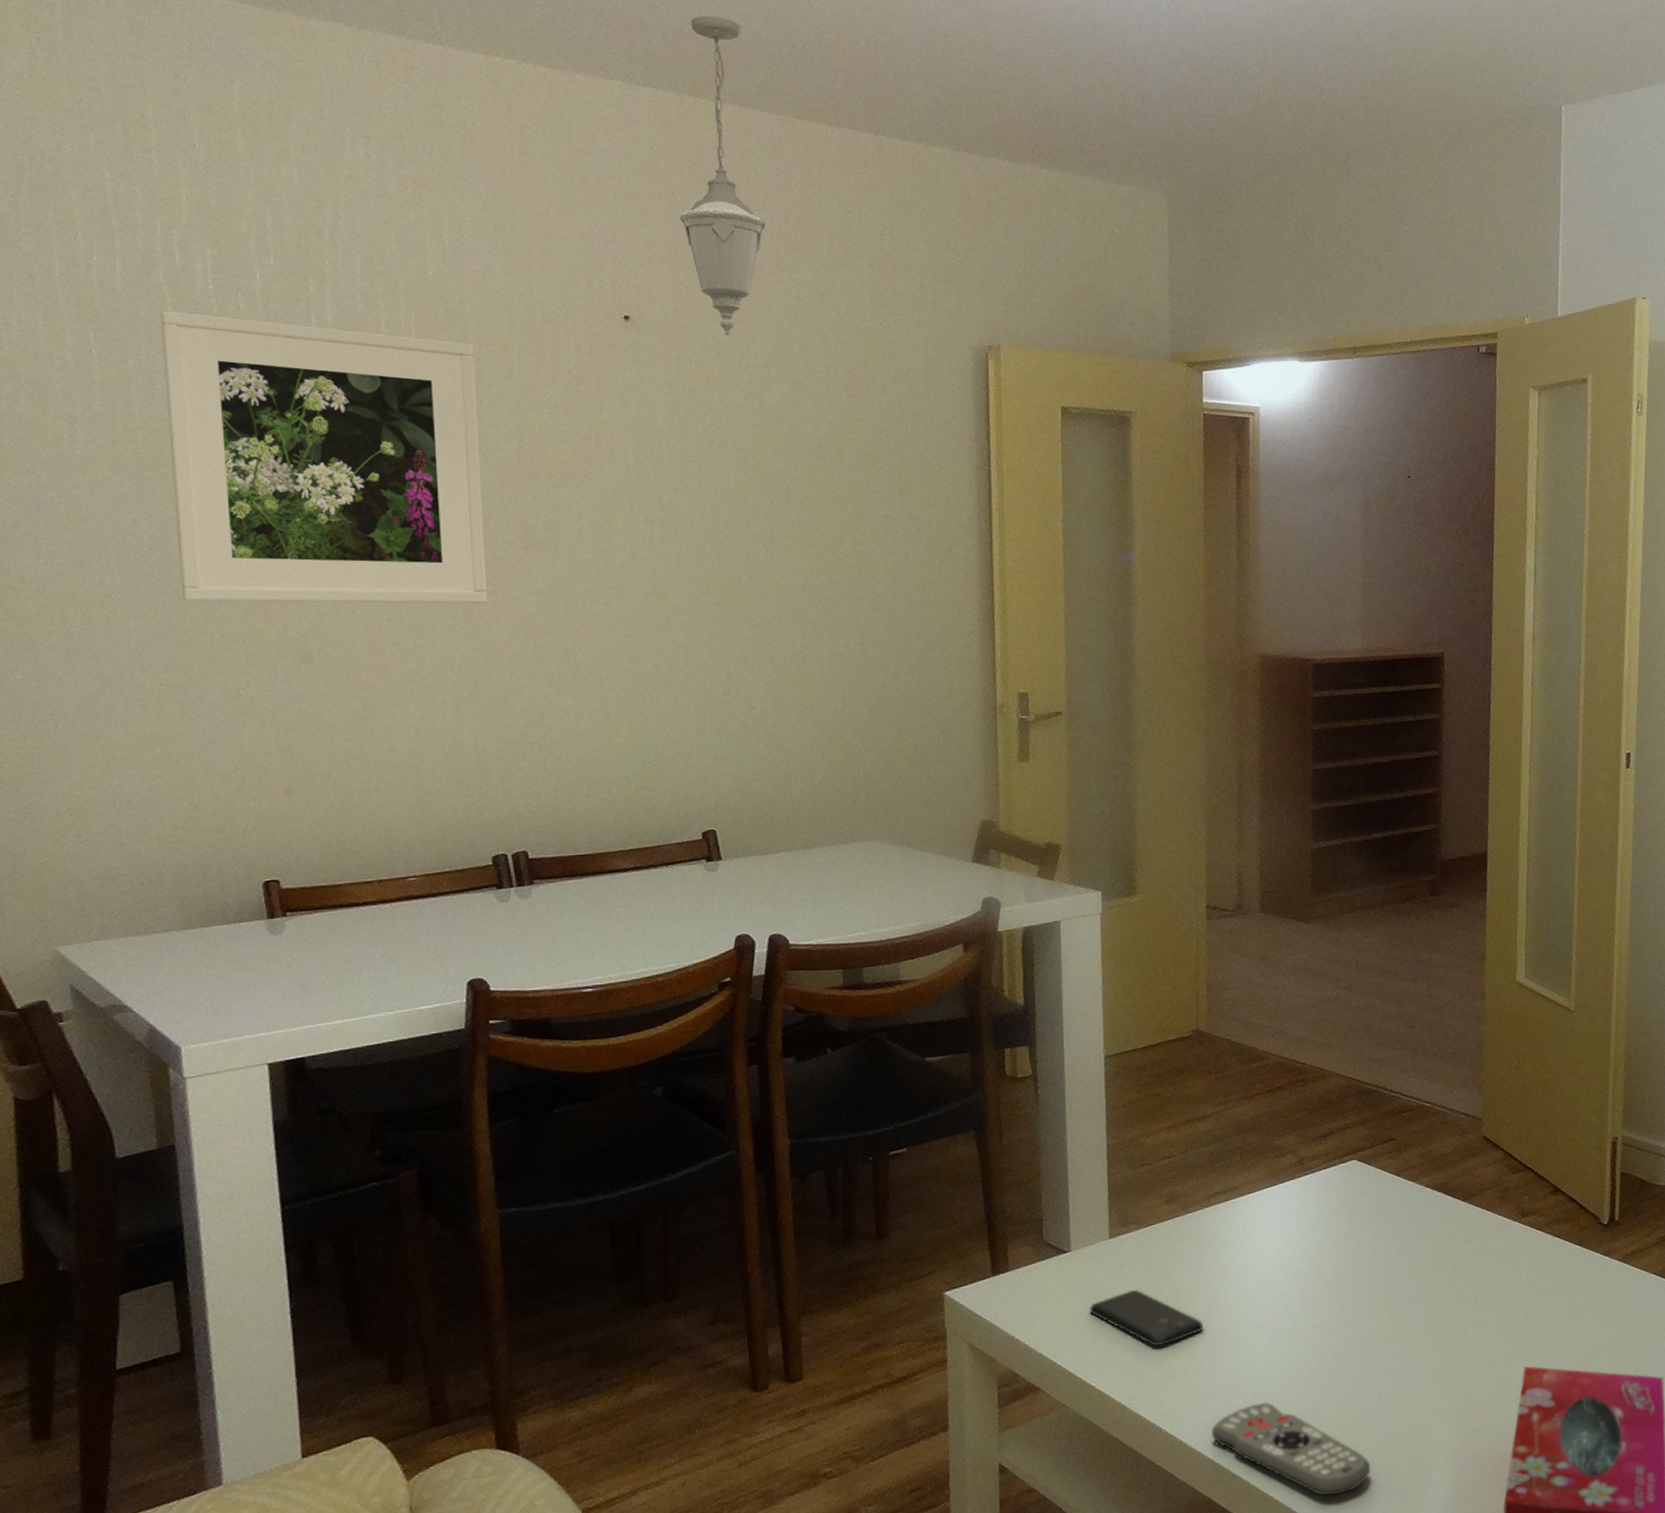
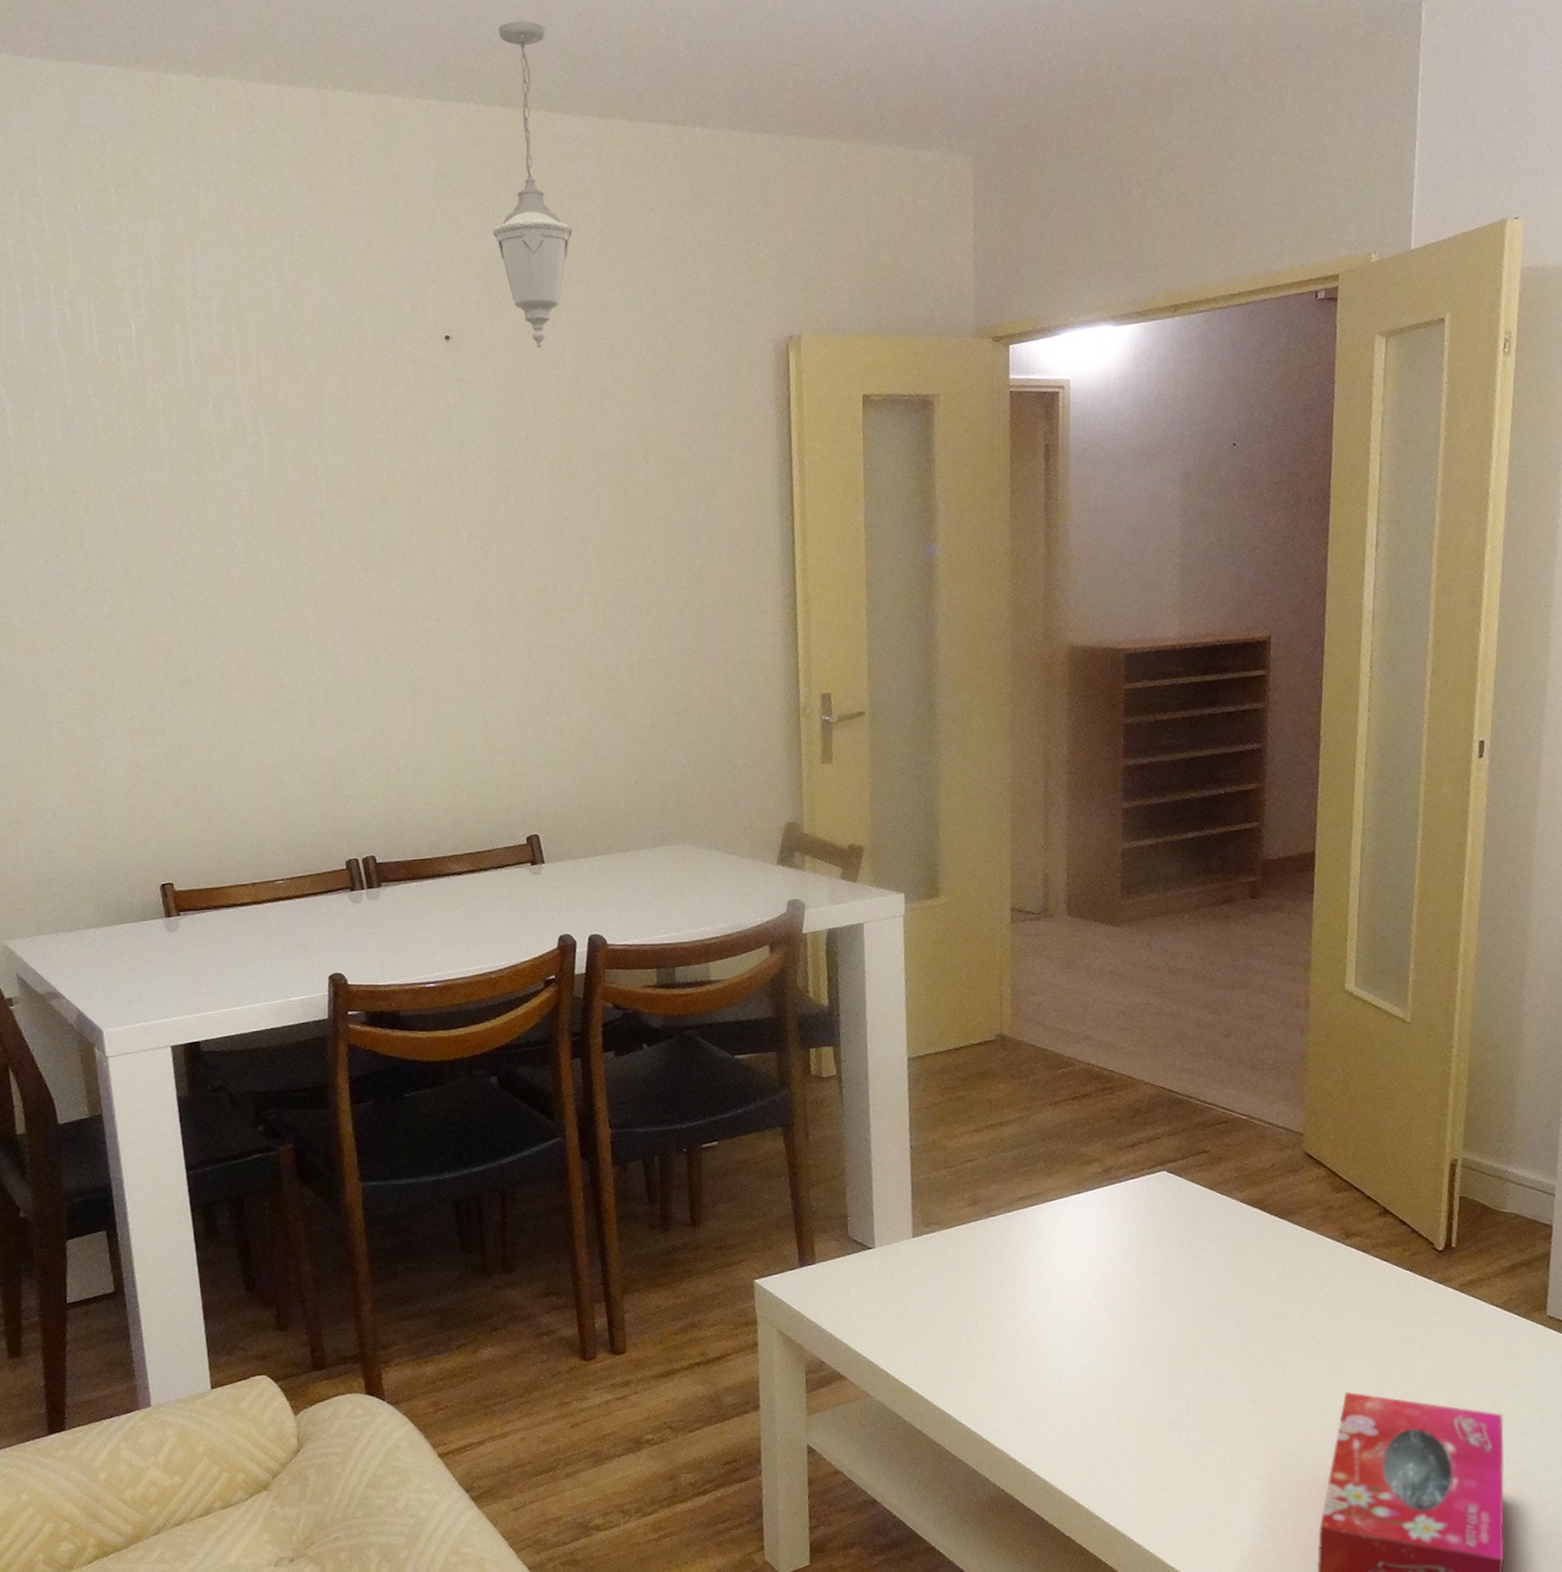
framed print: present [159,310,488,604] -> none [56,365,335,633]
smartphone: present [1089,1289,1203,1347] -> none [893,1288,1006,1346]
remote control: present [1212,1402,1370,1496] -> none [1014,1408,1177,1504]

